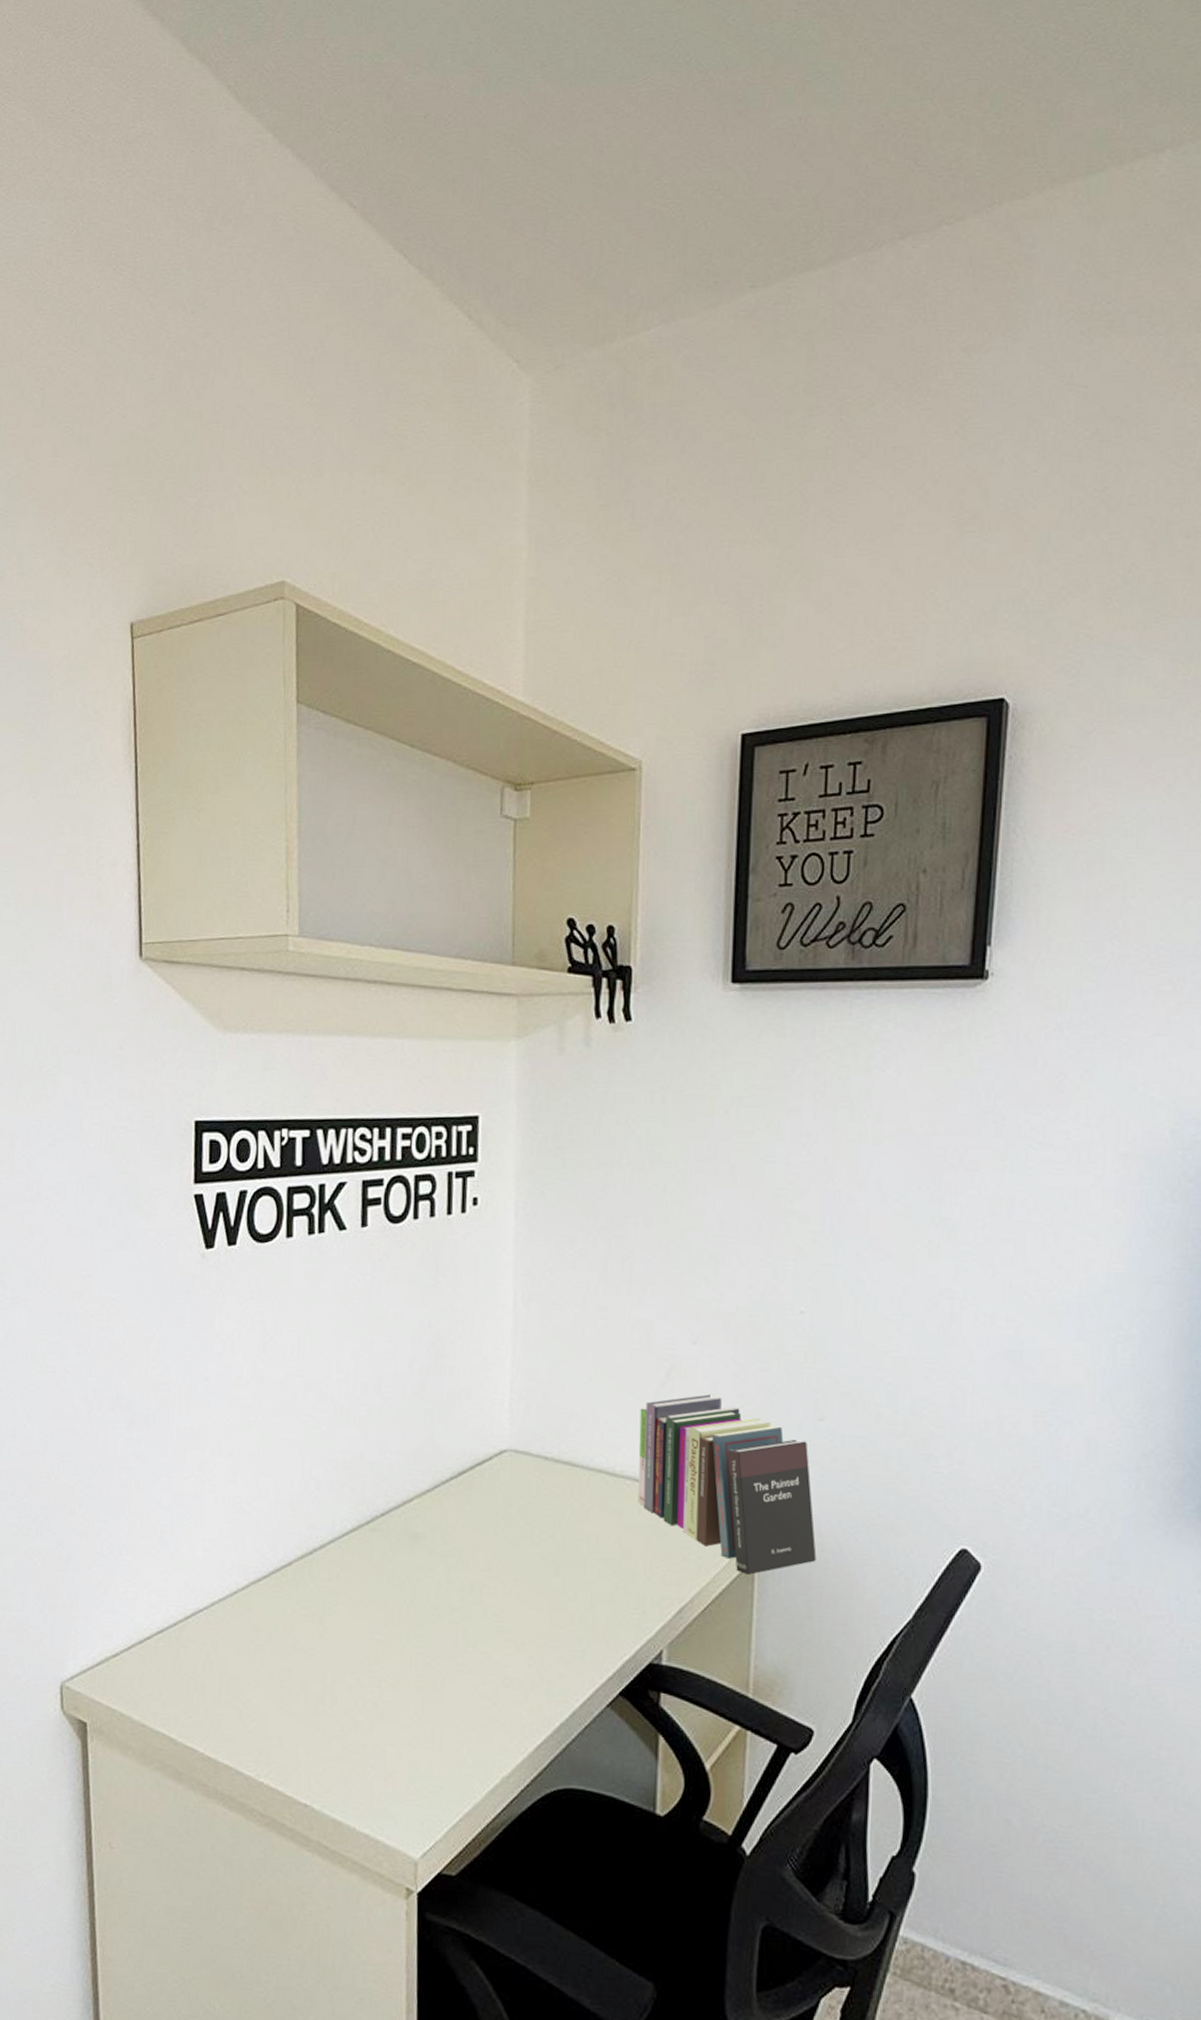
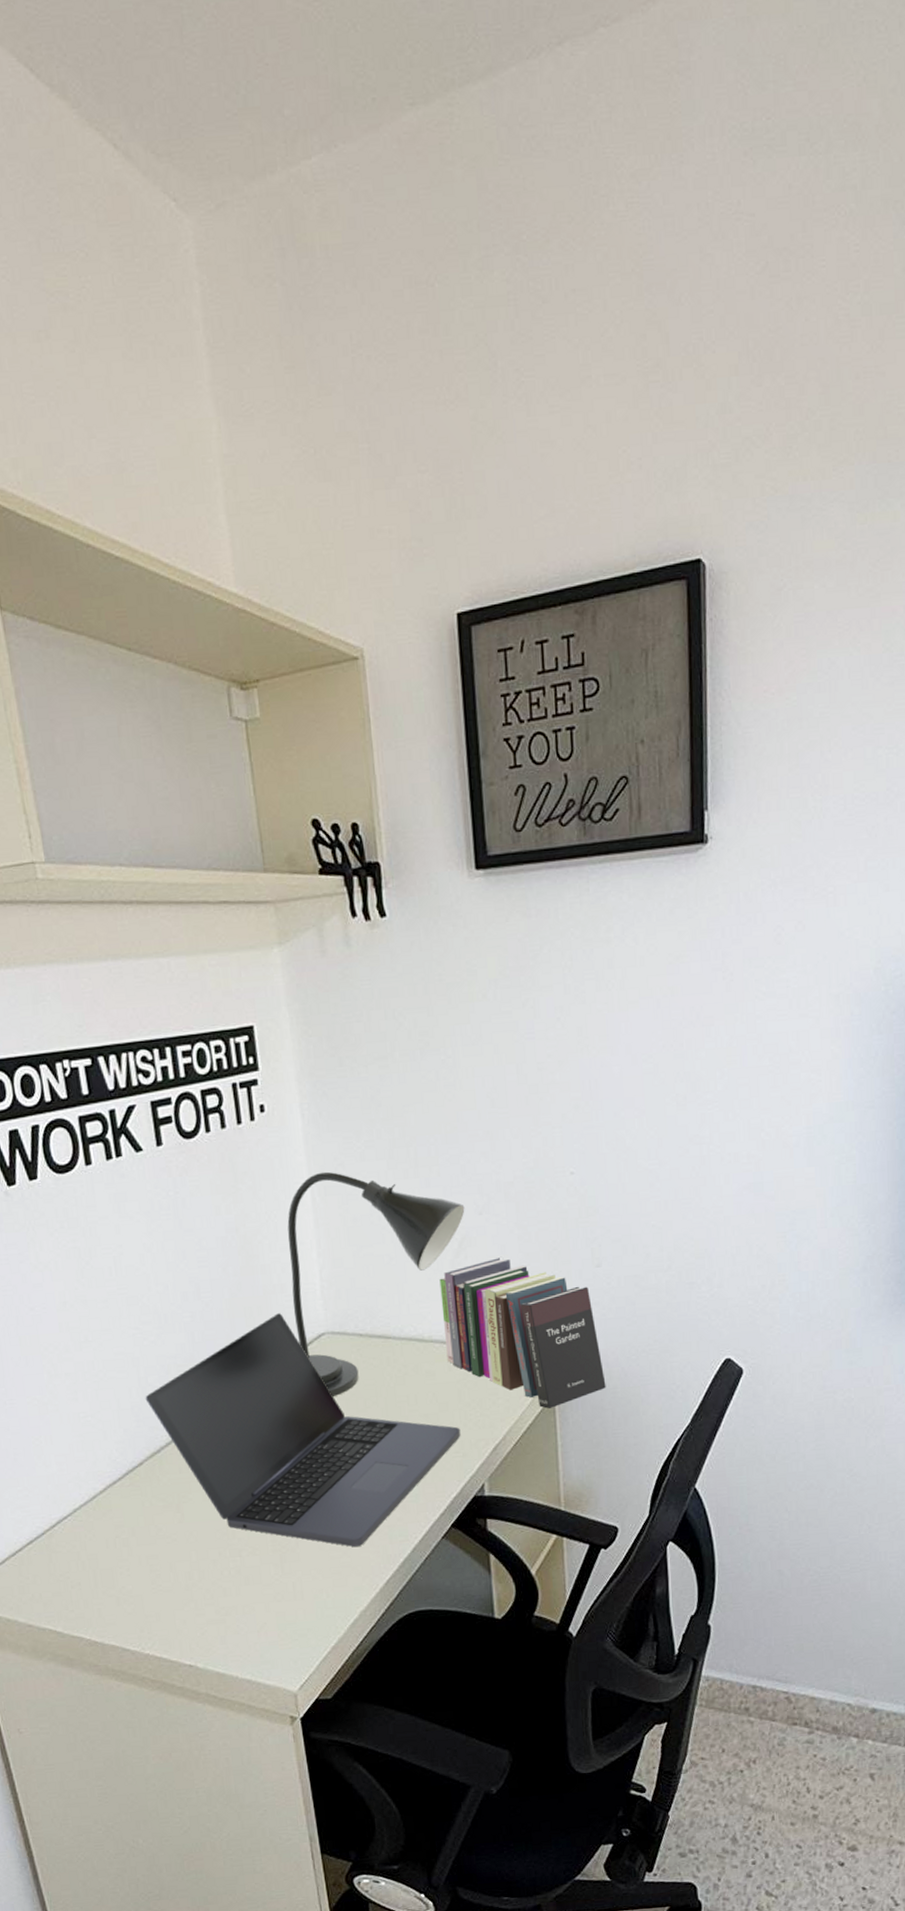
laptop: none [306,1421,643,1699] -> present [145,1313,461,1547]
desk lamp: none [477,1275,678,1523] -> present [287,1171,465,1398]

